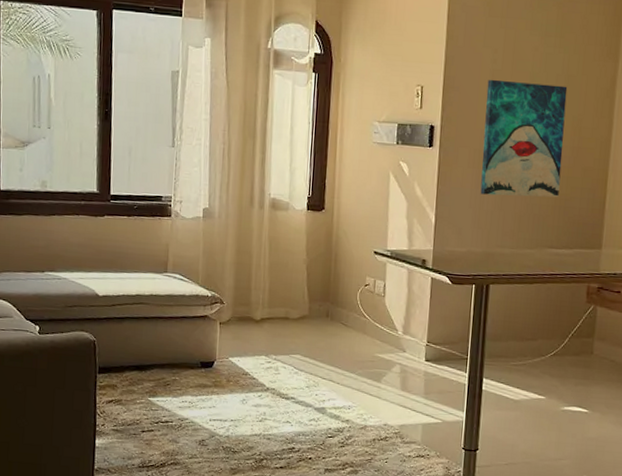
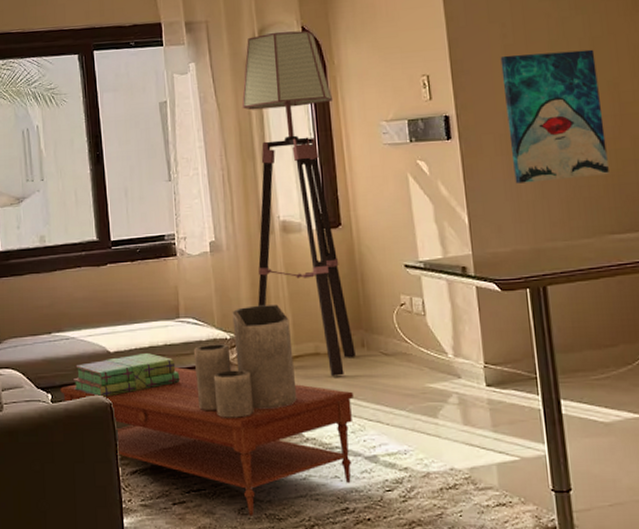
coffee table: none [48,316,314,448] -> present [60,367,355,517]
stack of books: none [61,300,162,335] -> present [74,353,180,397]
vase: none [175,270,266,365] -> present [193,304,297,418]
floor lamp: none [240,21,334,339] -> present [241,30,356,376]

